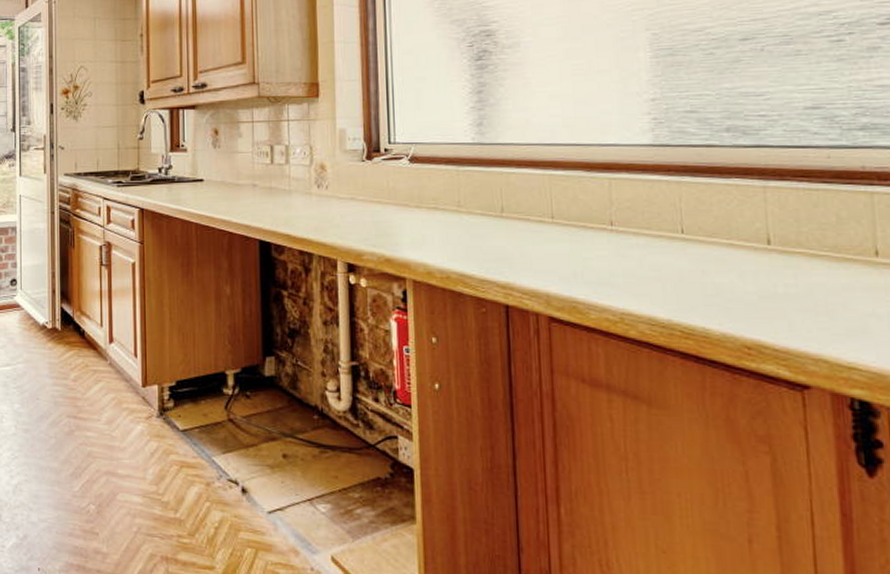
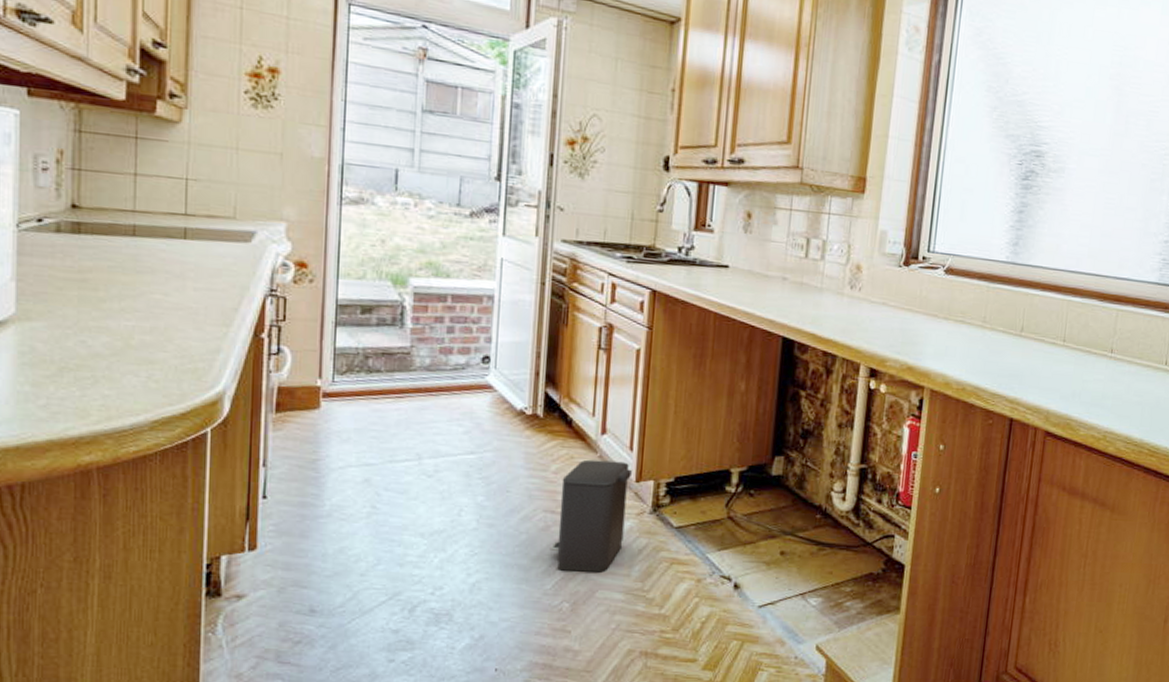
pedal bin: none [75,367,138,475] -> present [549,459,632,573]

